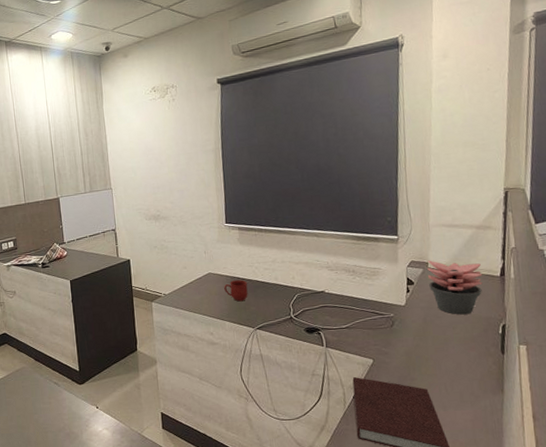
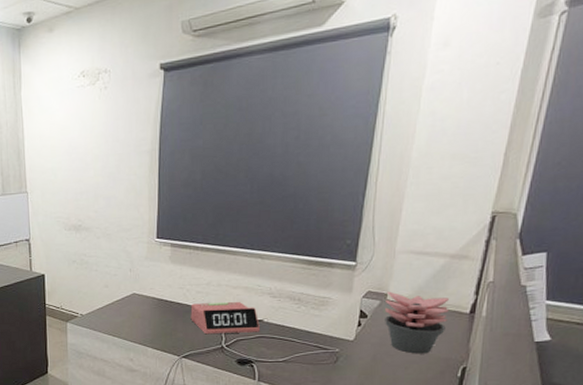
mug: present [224,280,248,302] -> none [149,303,176,327]
alarm clock: none [260,276,322,306] -> present [190,302,260,334]

